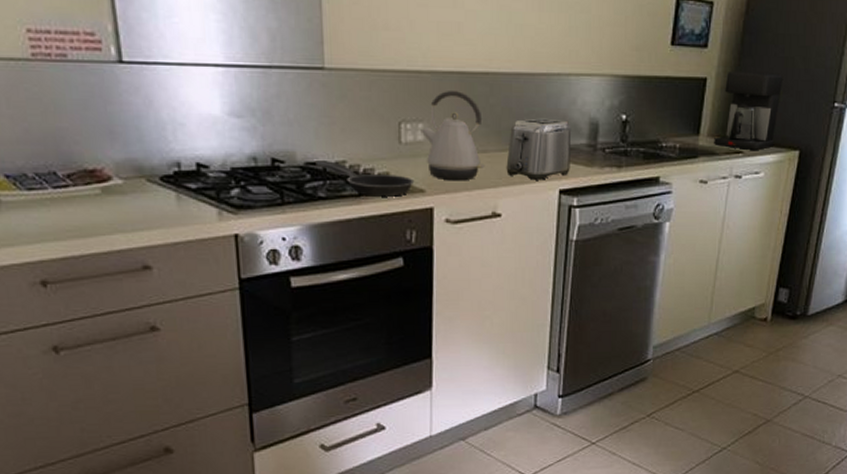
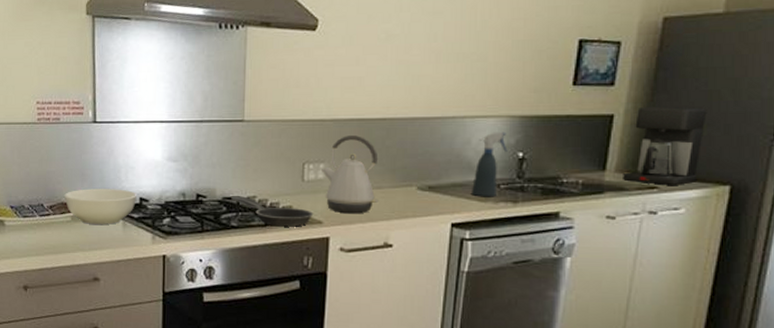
bowl: none [87,151,193,198] -> present [64,189,137,225]
toaster: present [506,118,570,180] -> none [399,157,464,214]
spray bottle: none [577,92,612,162] -> present [470,131,508,197]

